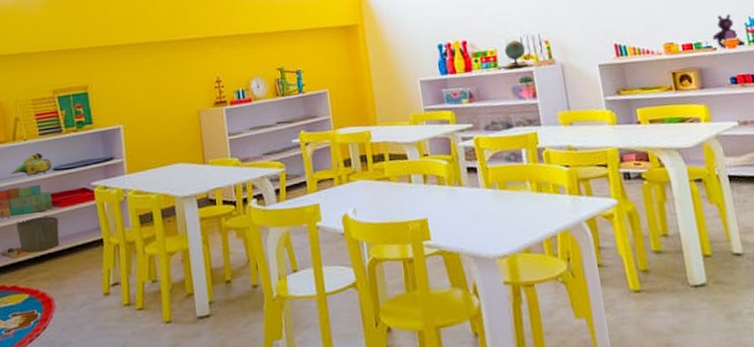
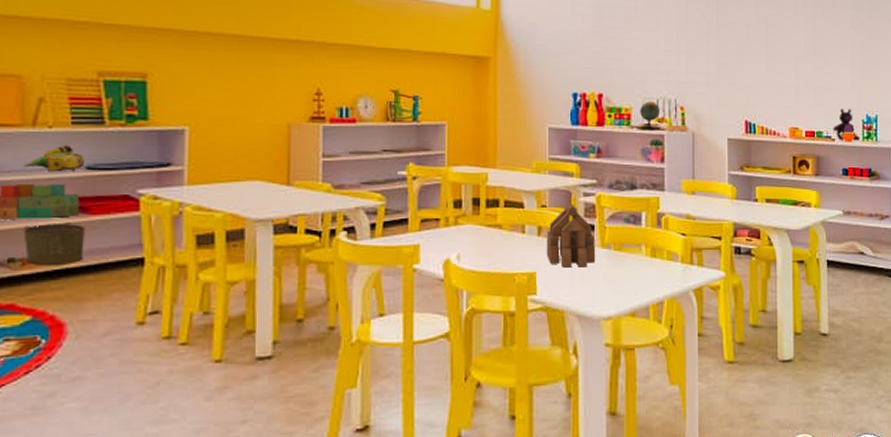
building blocks: none [432,148,483,212] -> present [546,202,596,268]

